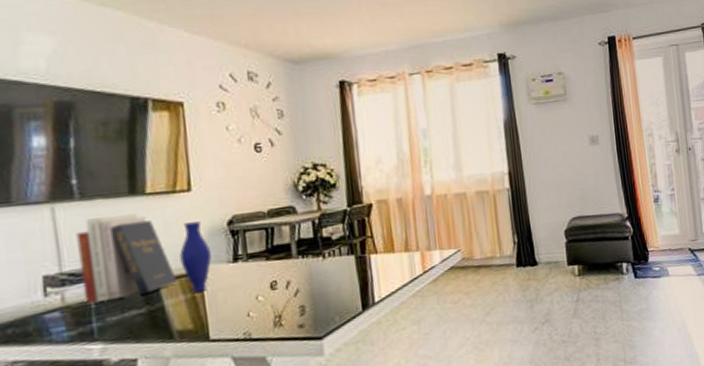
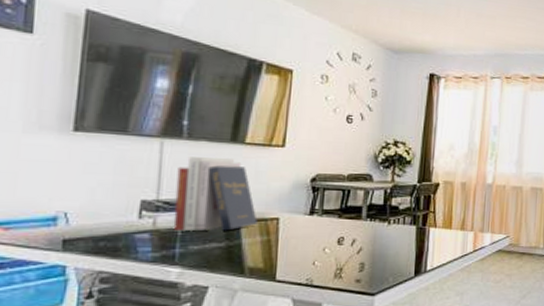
vase: present [179,221,212,293] -> none [263,174,291,236]

